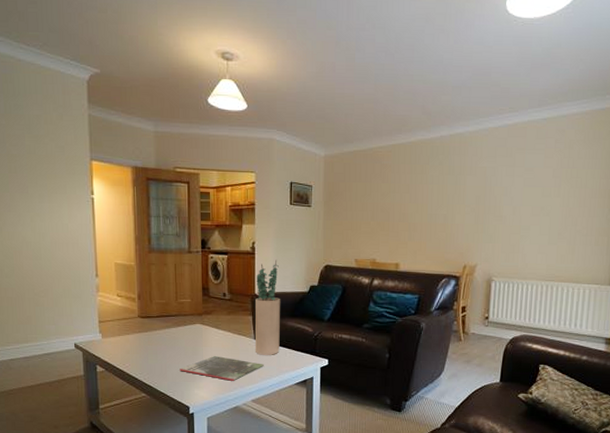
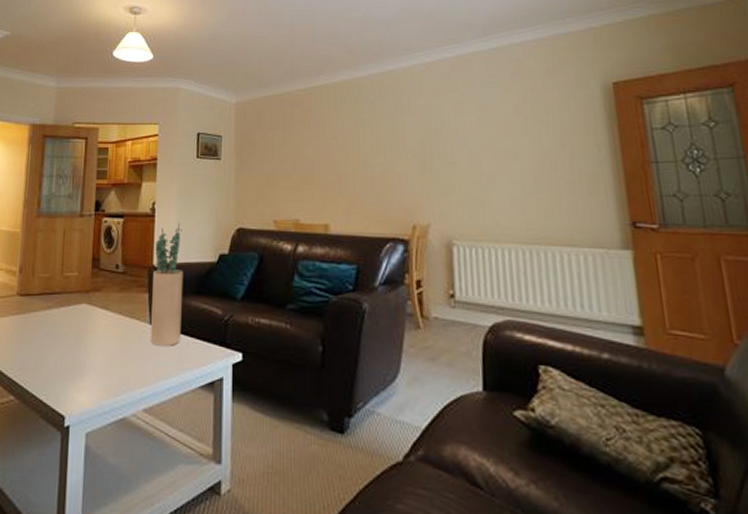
magazine: present [179,356,265,382] -> none [57,346,162,383]

